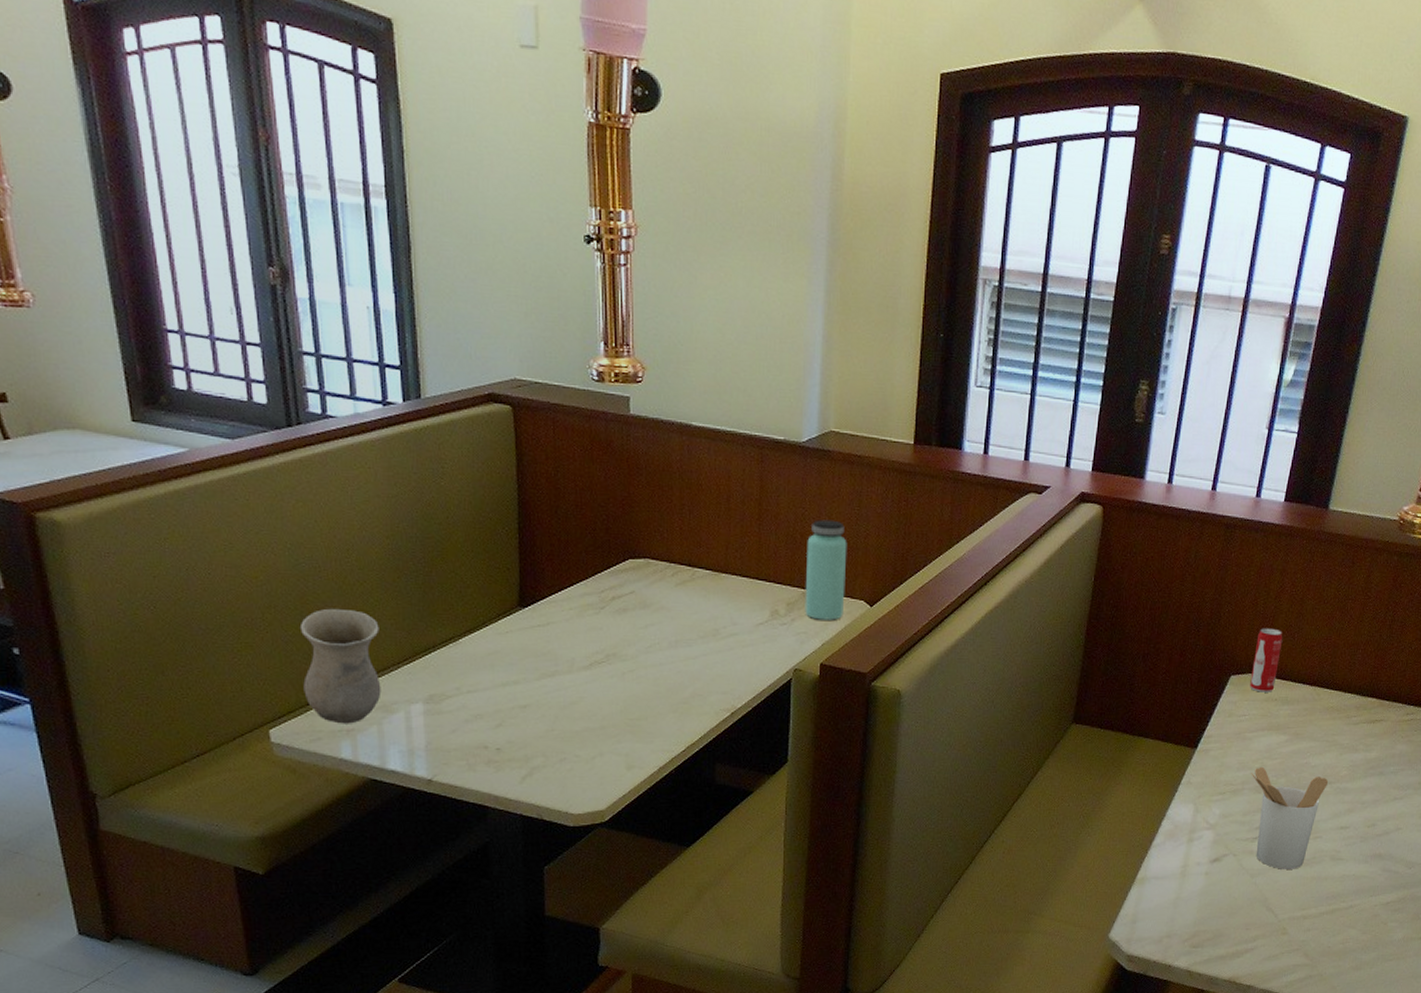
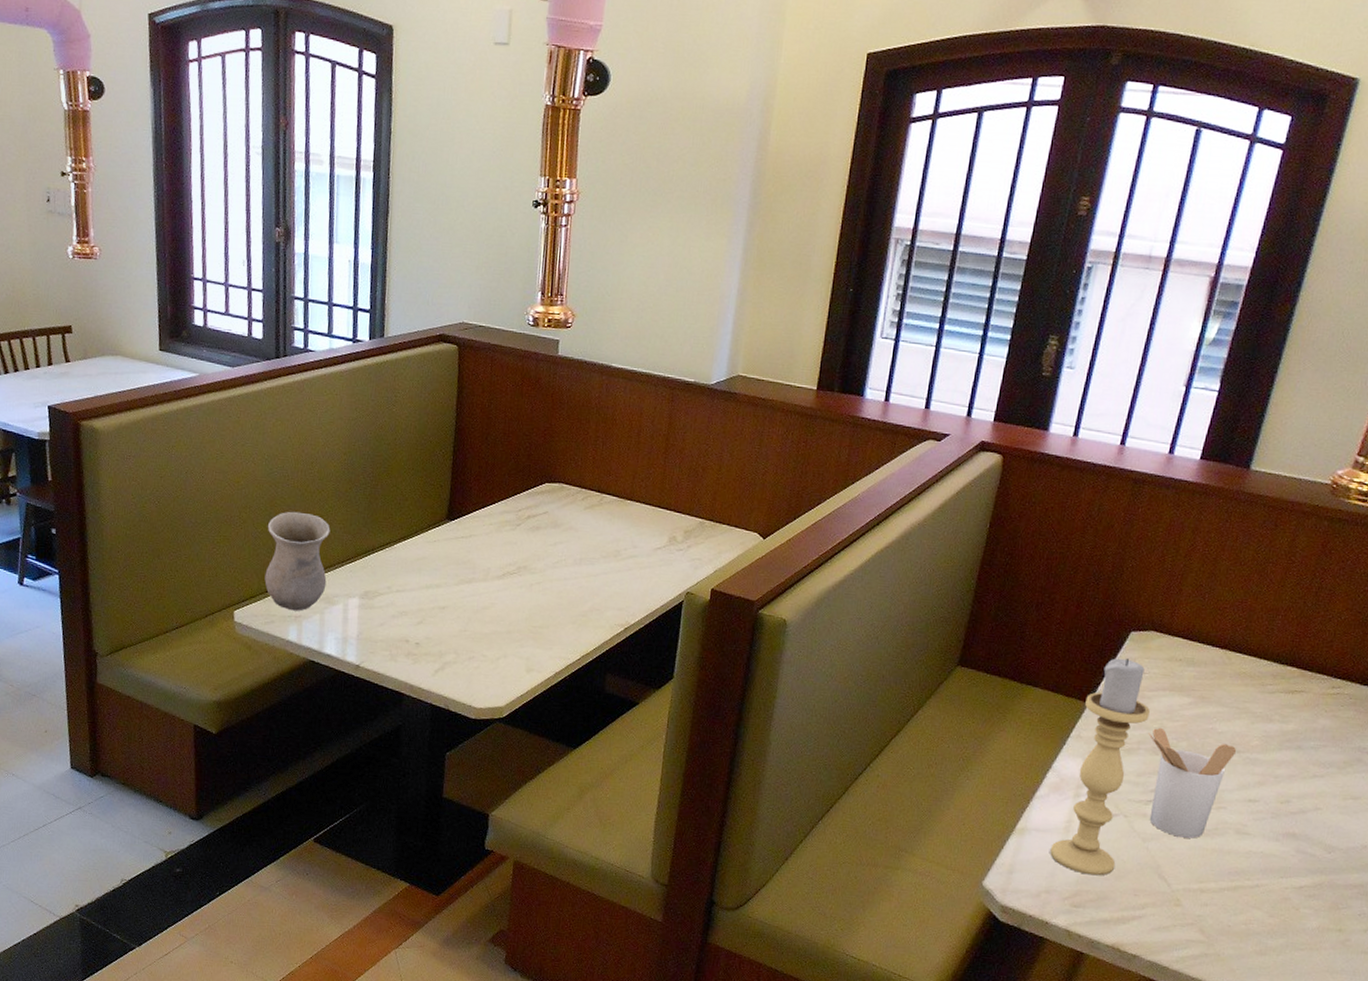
bottle: present [805,519,847,620] -> none [701,456,746,550]
candle holder: none [1169,703,1252,915] -> present [1050,658,1151,876]
beverage can: present [1250,628,1283,692] -> none [1152,586,1192,652]

